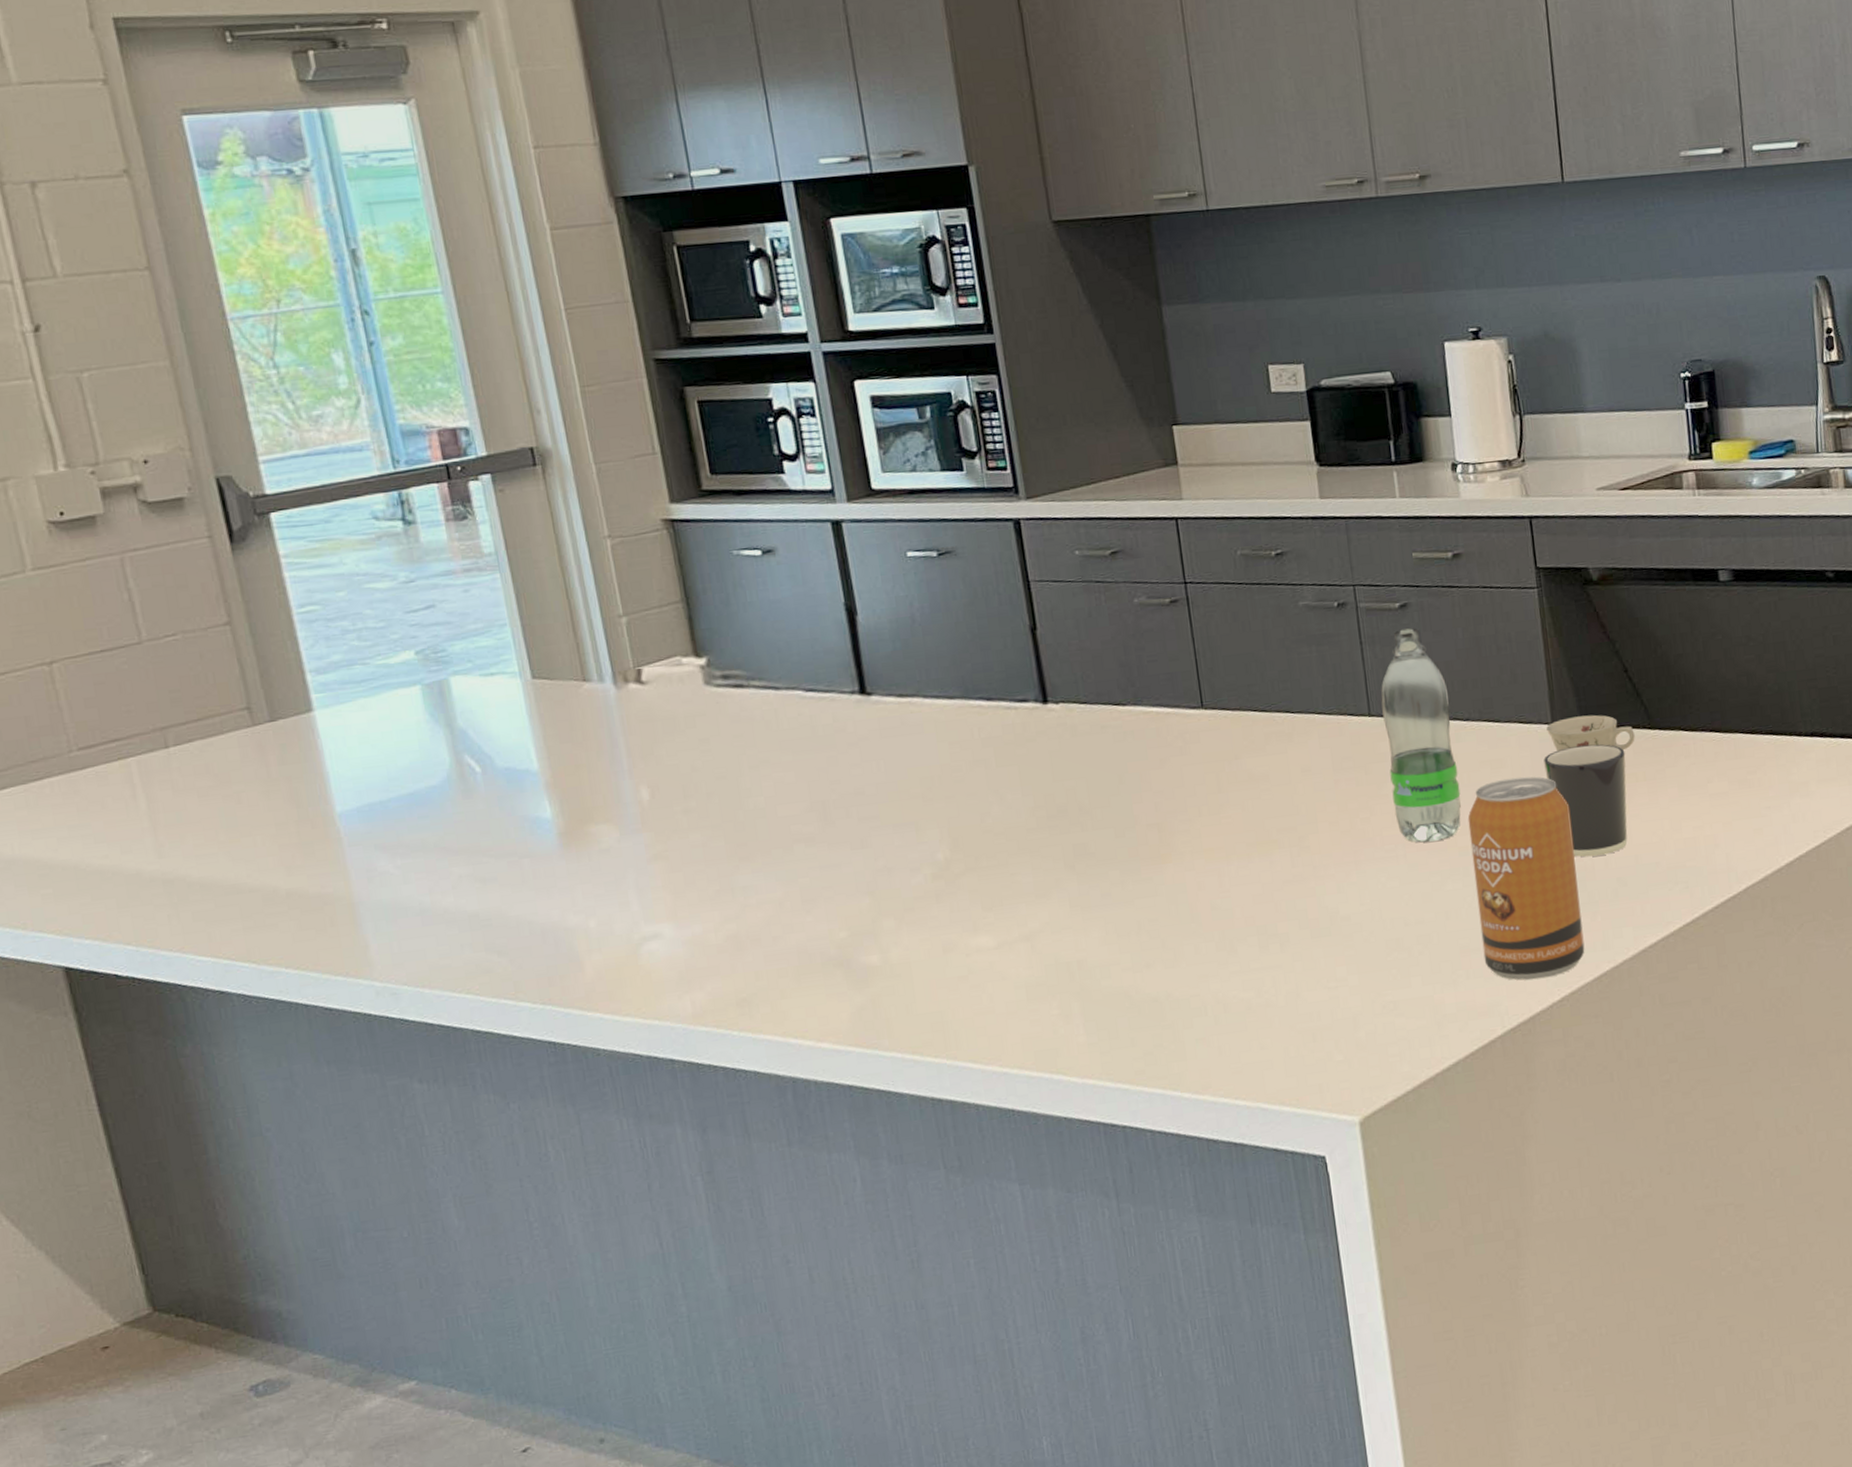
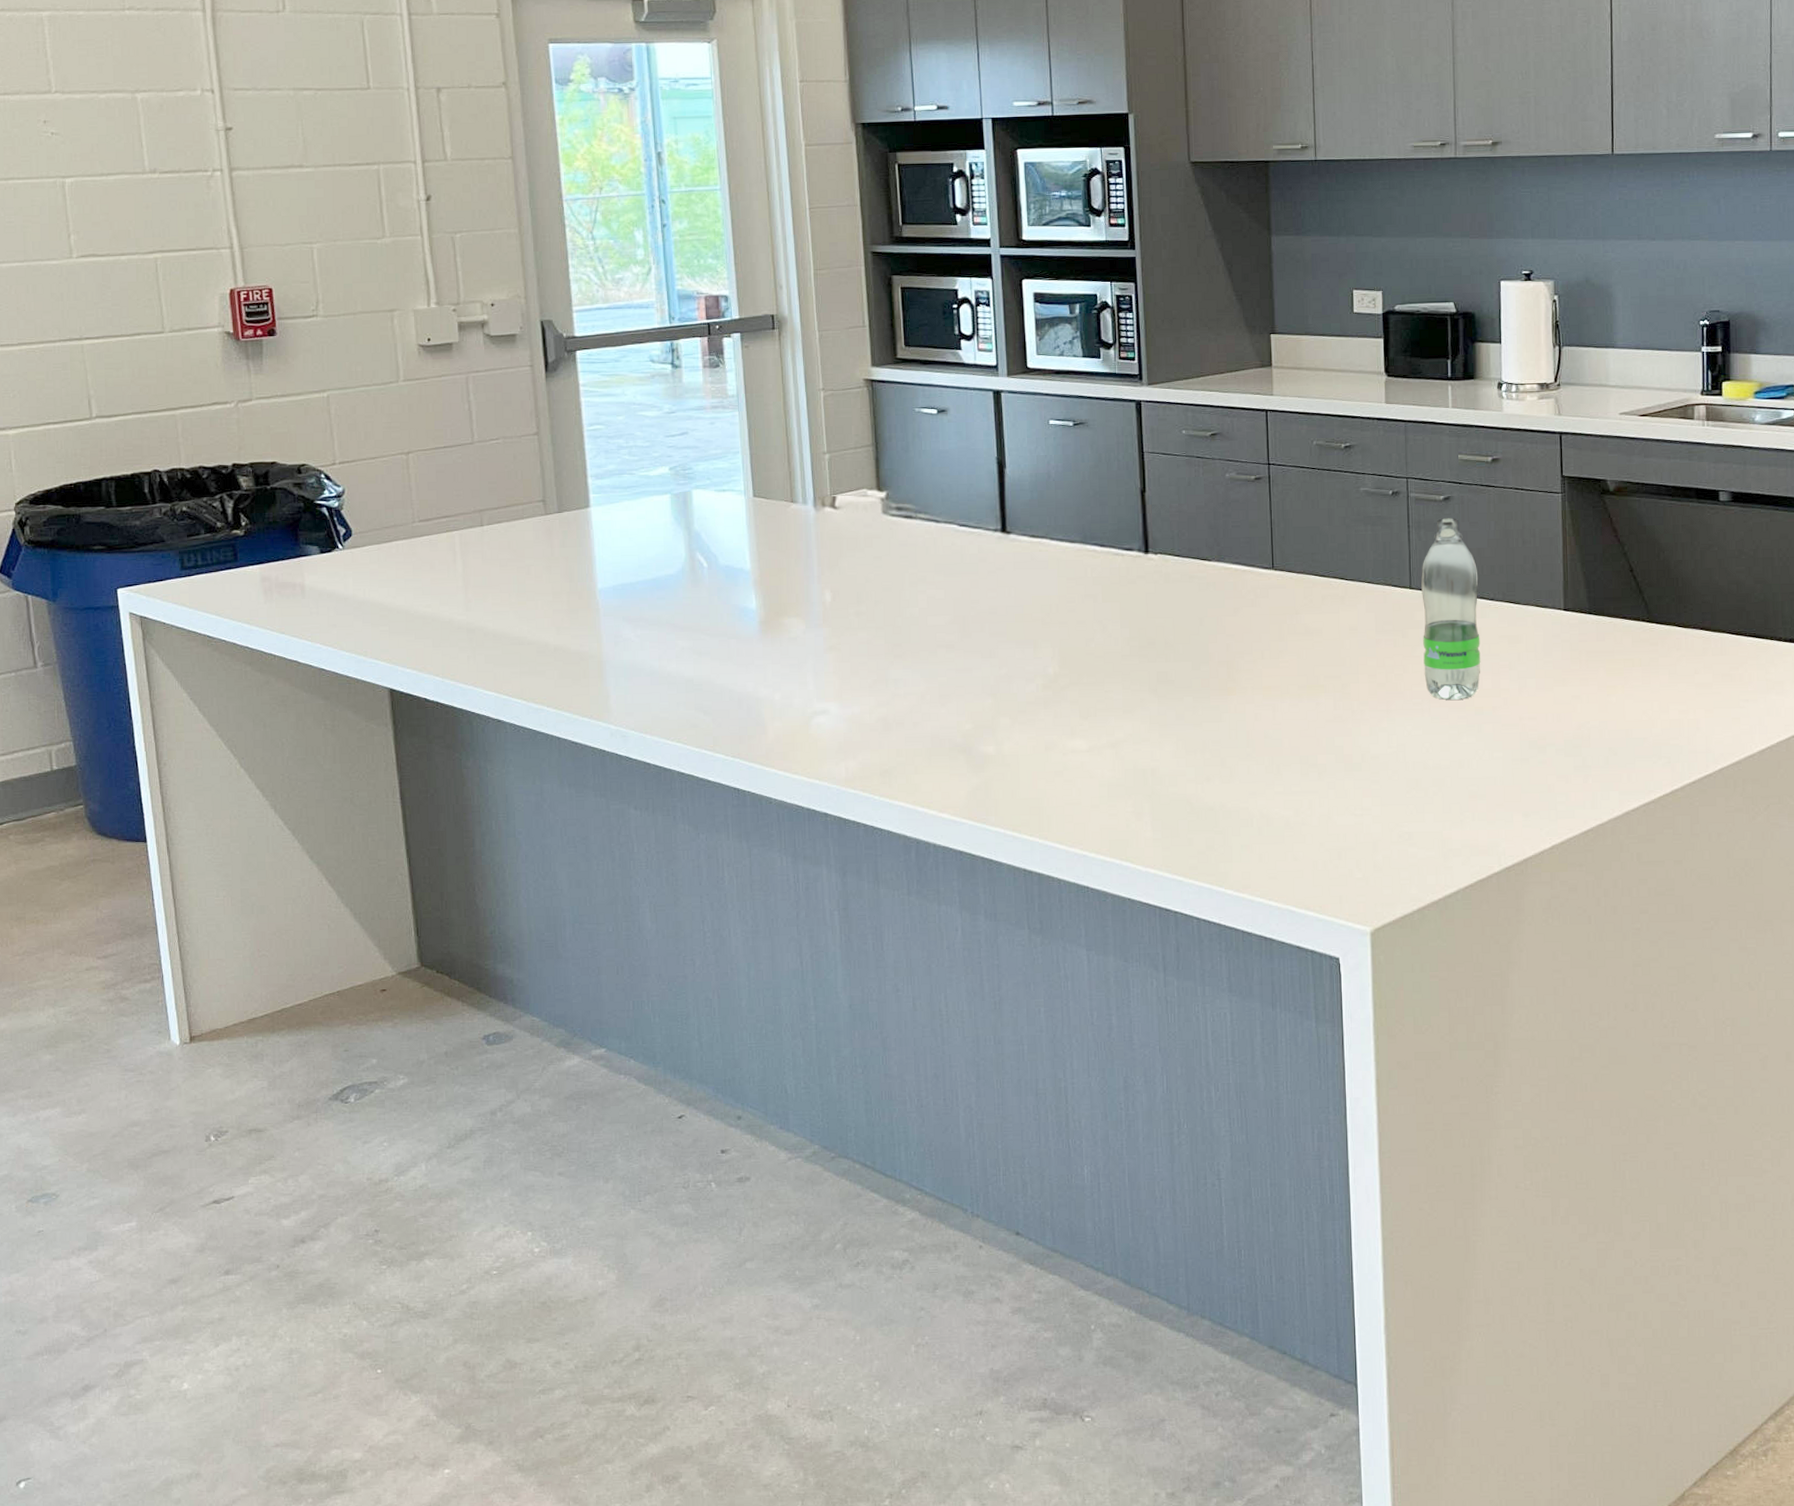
soda can: present [1467,776,1585,981] -> none [1485,652,1576,828]
mug: present [1544,744,1628,858] -> none [1554,630,1625,727]
teacup: present [1546,714,1635,751] -> none [1559,605,1635,639]

